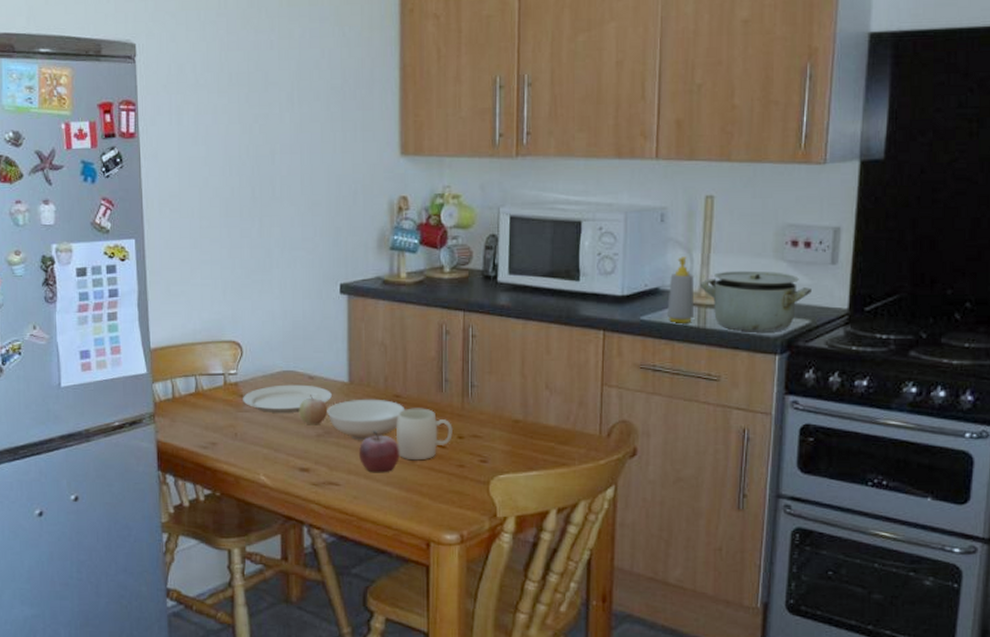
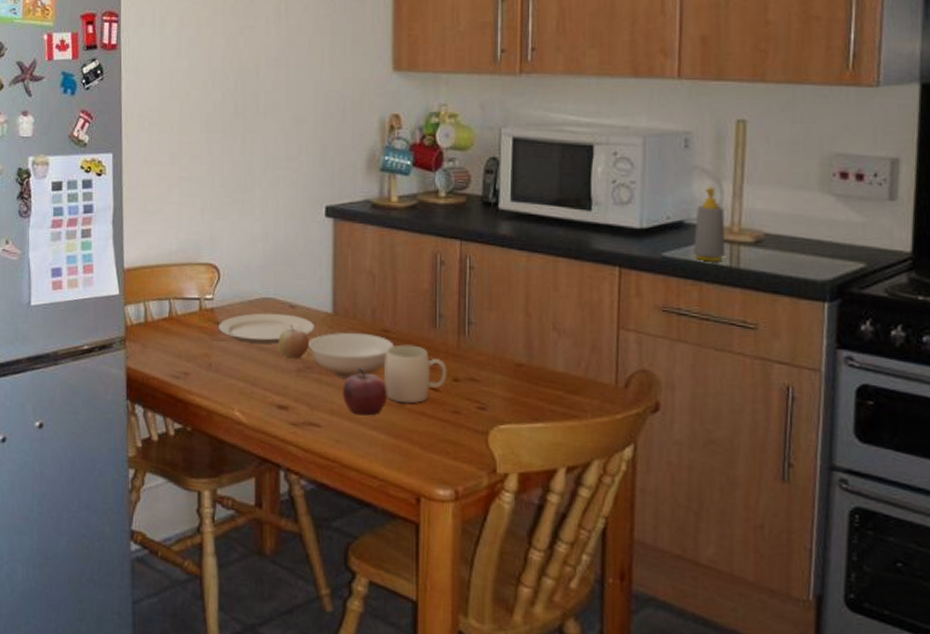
saucepan: present [700,270,811,332] -> none [732,204,866,276]

